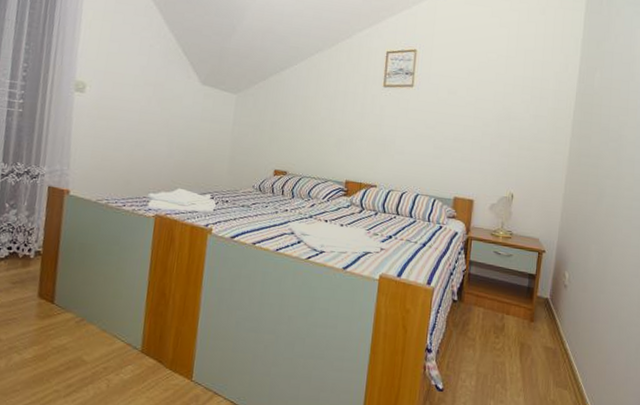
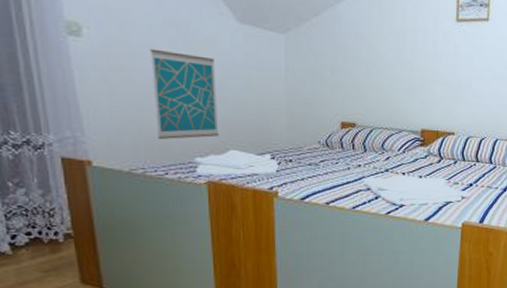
wall art: none [123,103,178,177] -> present [149,48,220,140]

